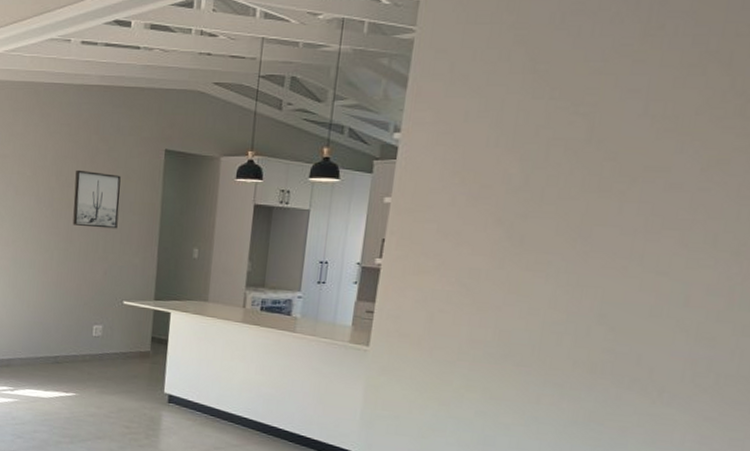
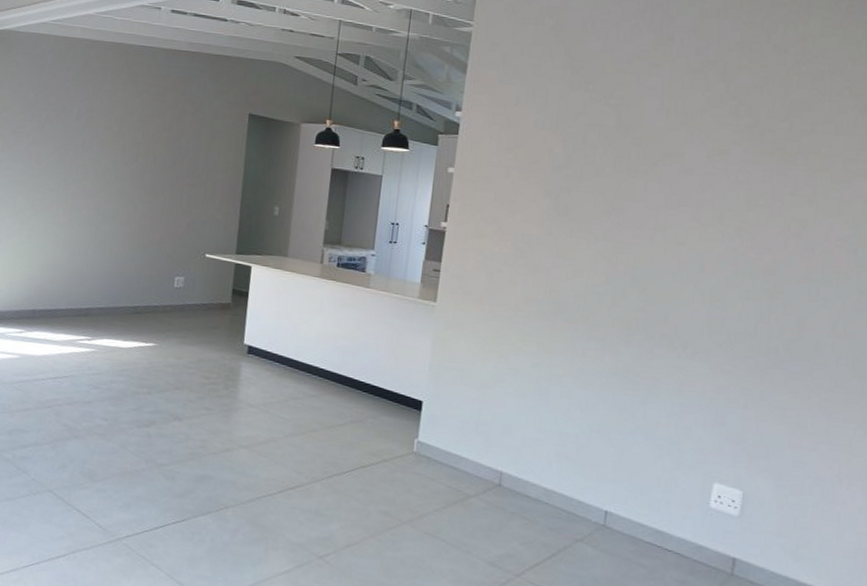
wall art: present [72,169,121,229] -> none [157,127,206,185]

